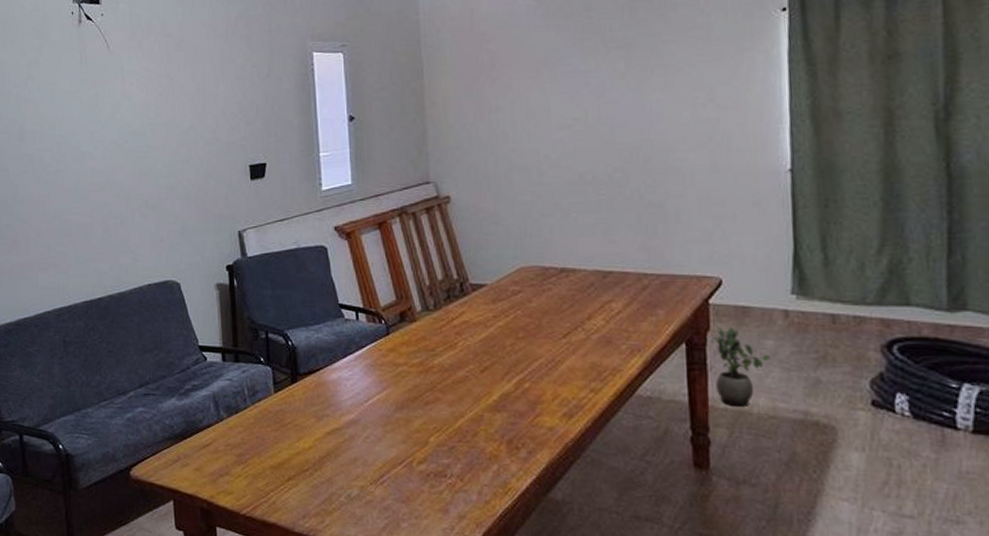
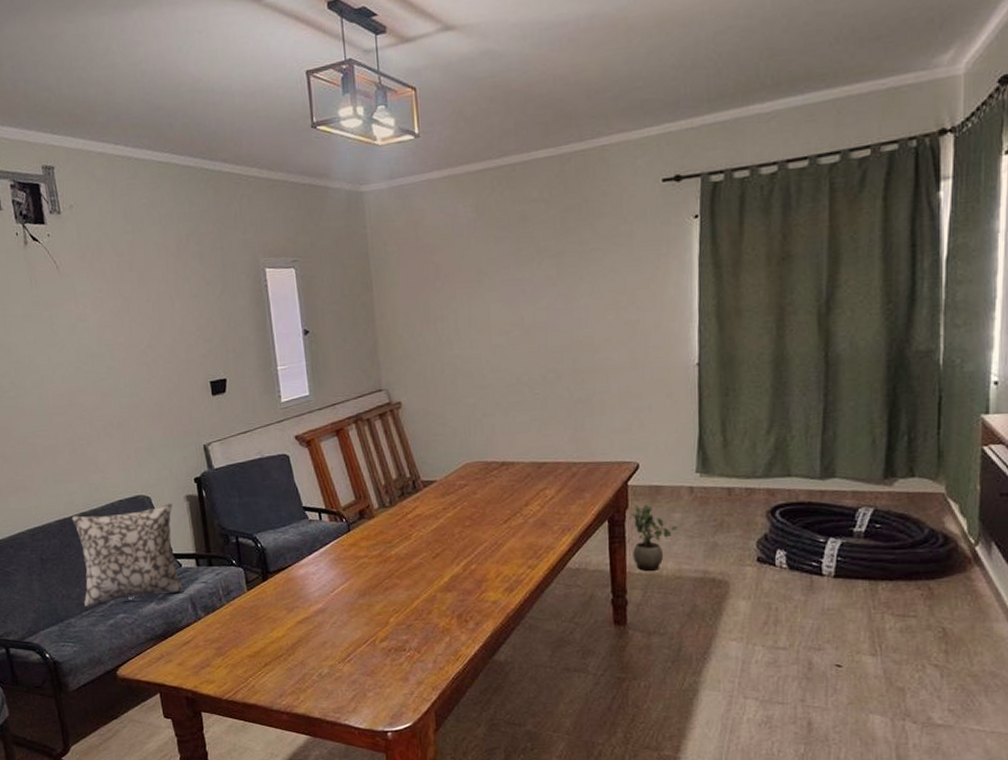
pillow: none [99,290,206,397] -> present [72,503,183,607]

